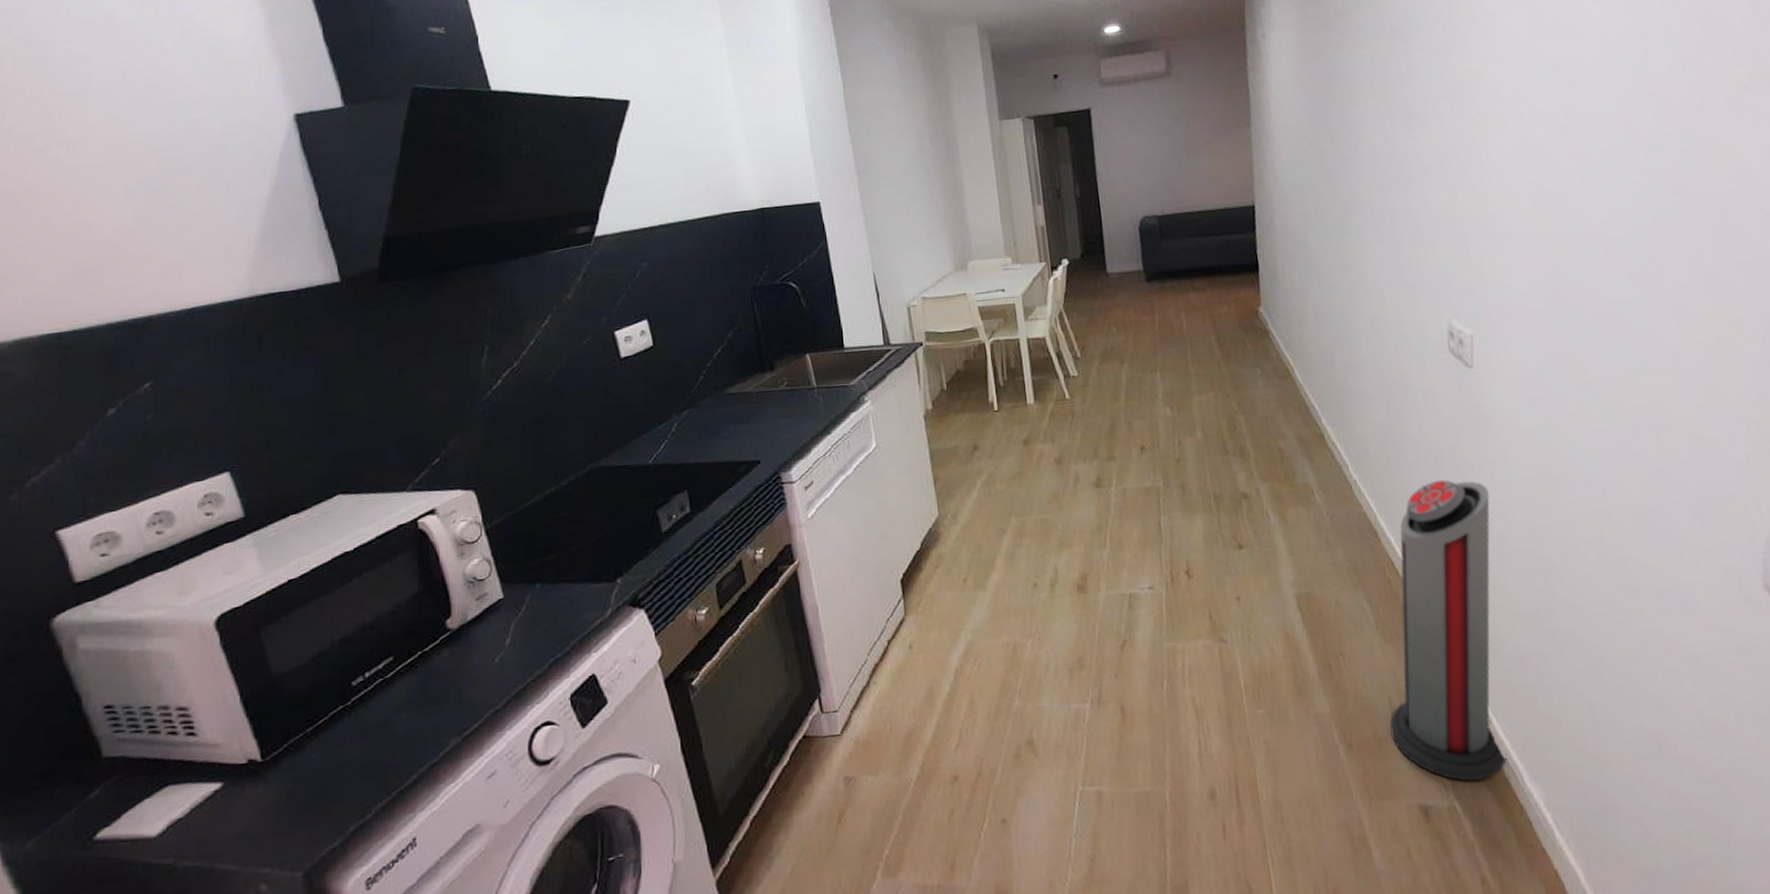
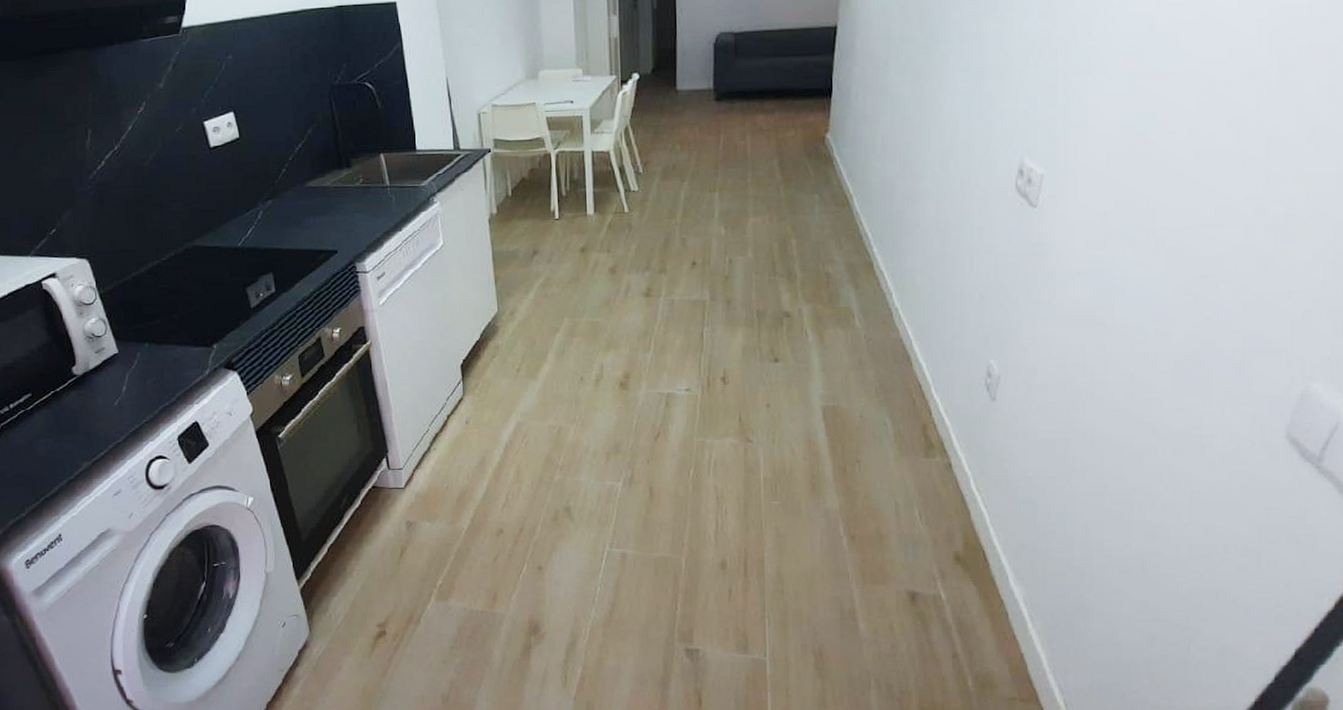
air purifier: present [1389,480,1507,782] -> none [892,314,1029,576]

